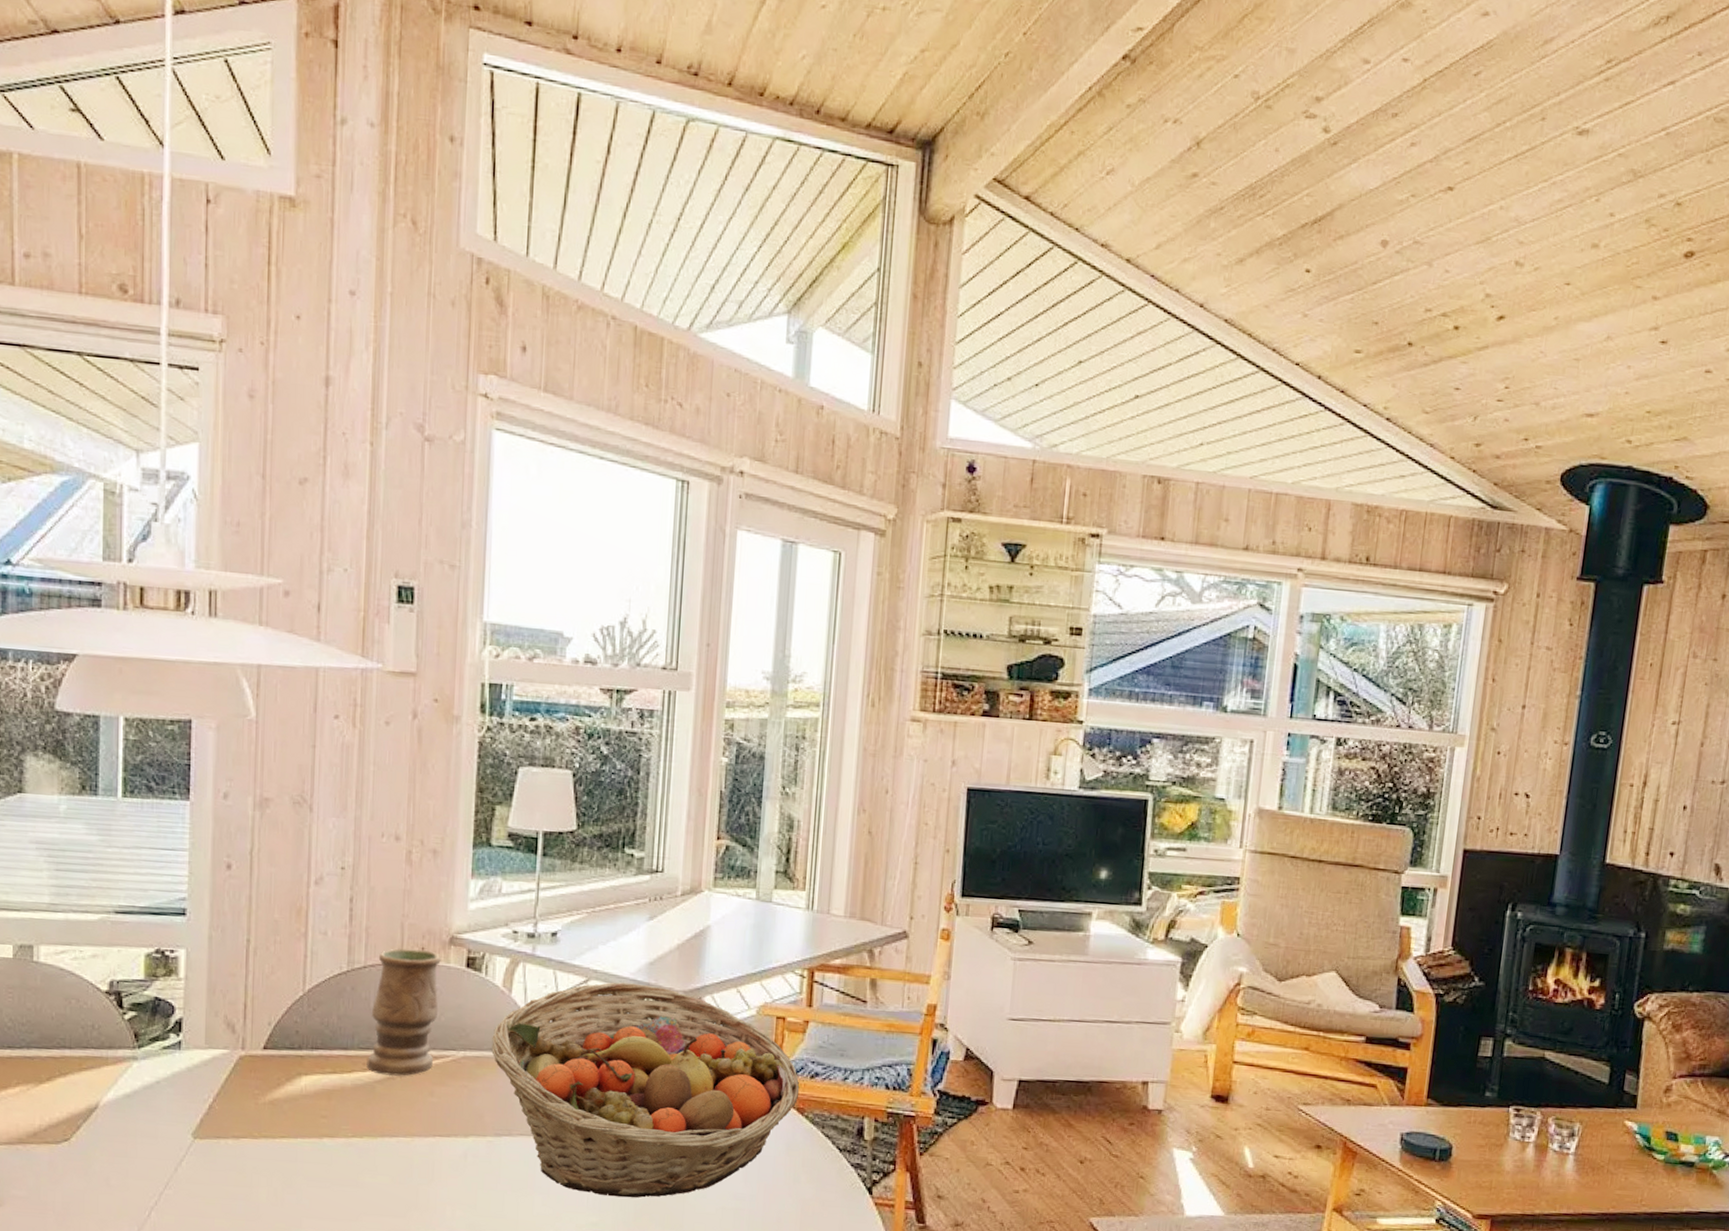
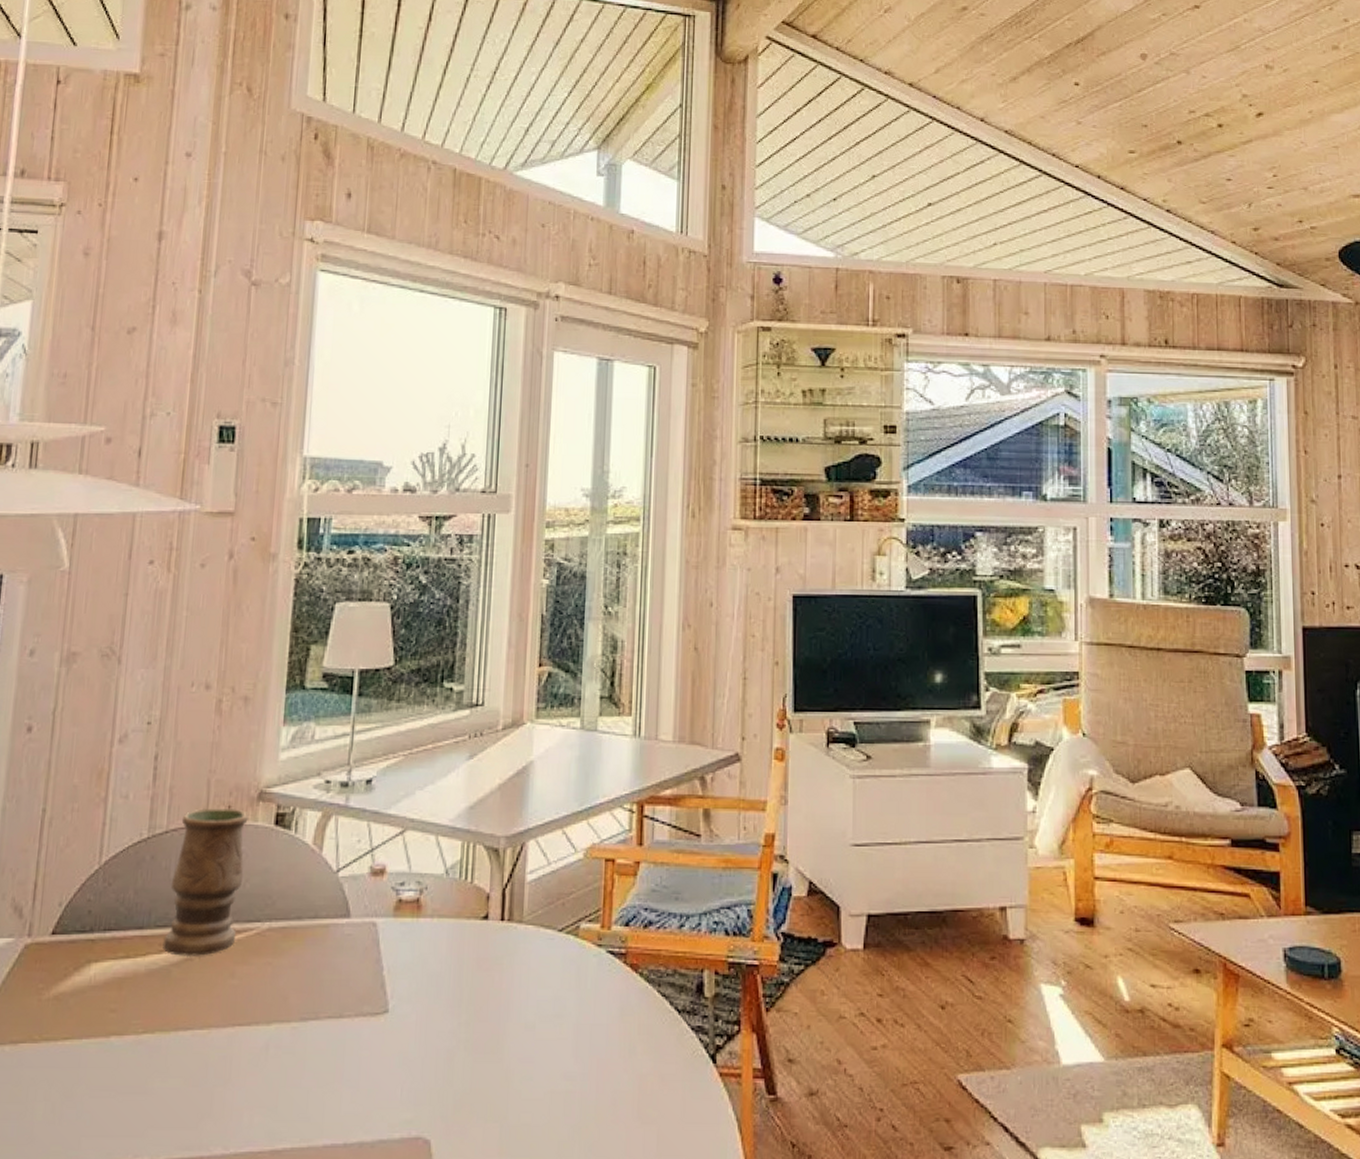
fruit basket: present [491,982,800,1198] -> none [299,831,633,1086]

